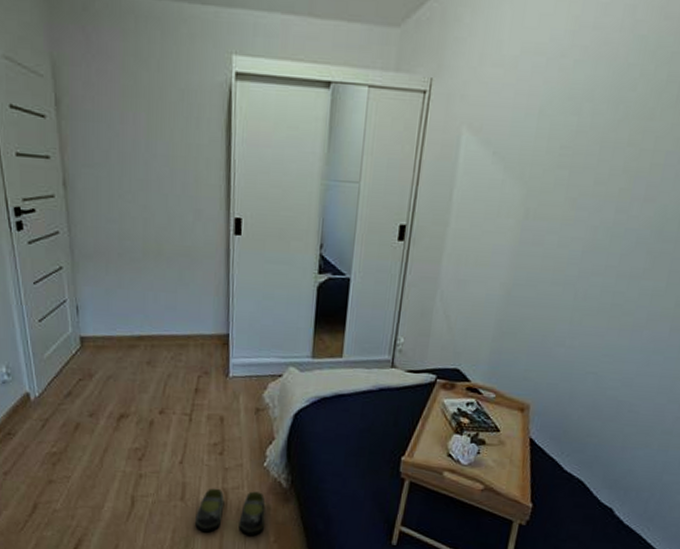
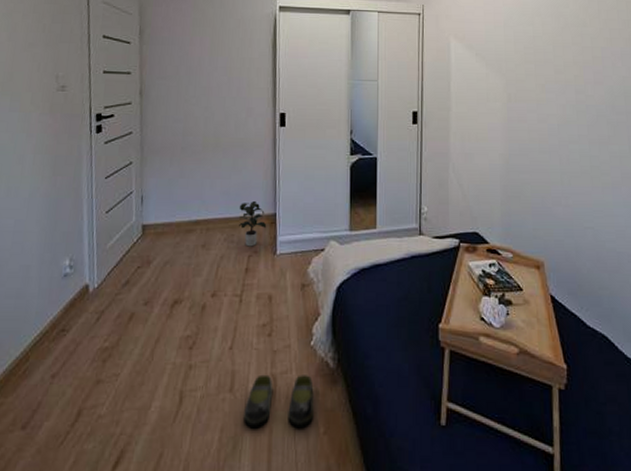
potted plant: none [187,318,218,368] -> present [239,200,267,247]

